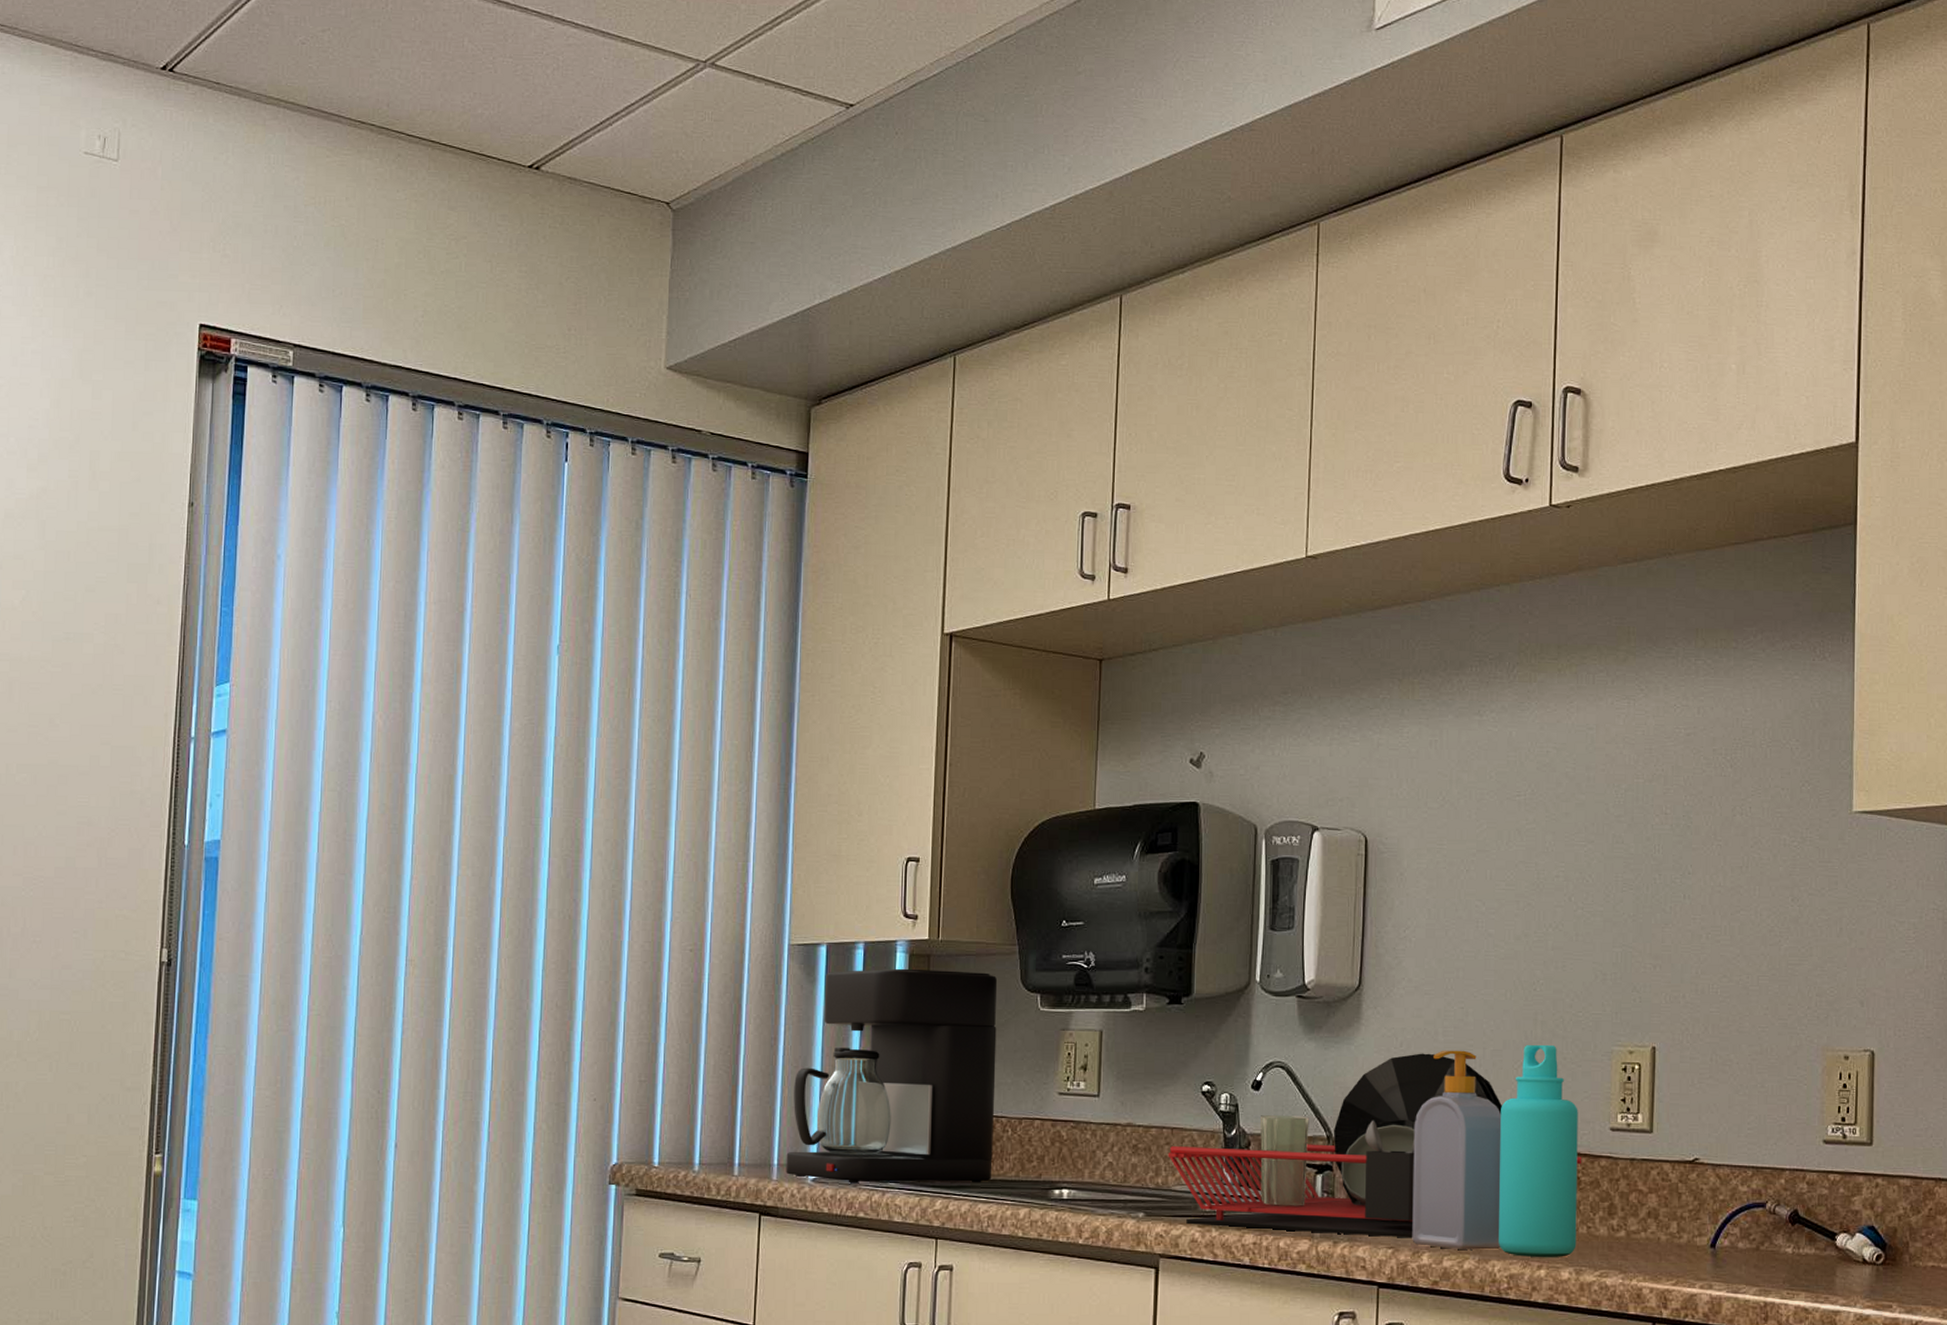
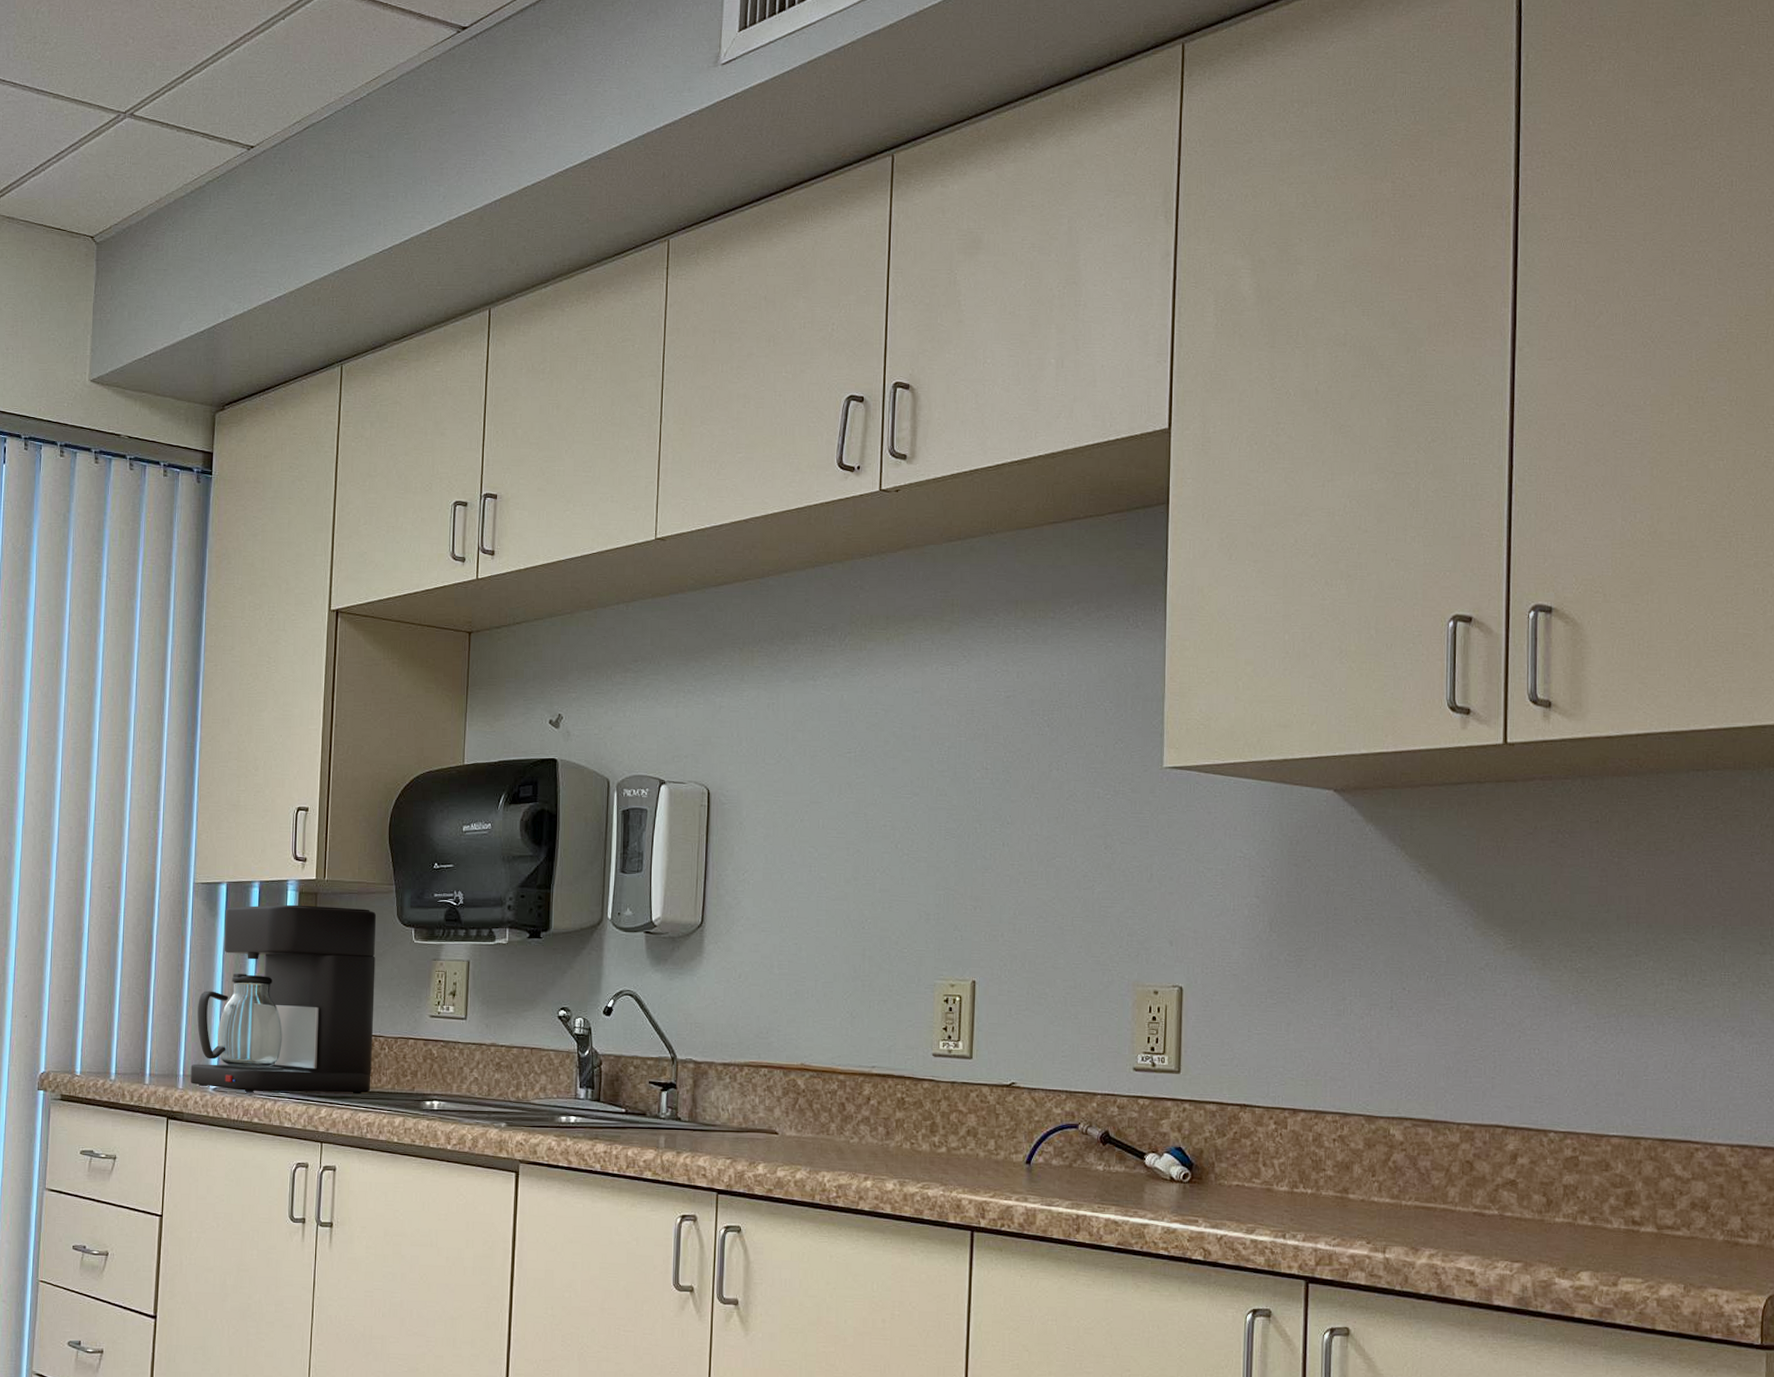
dish rack: present [1168,1053,1584,1238] -> none [527,984,908,1150]
soap bottle: present [1412,1050,1502,1250] -> none [748,981,832,1162]
water bottle: present [1499,1044,1578,1257] -> none [828,977,903,1170]

